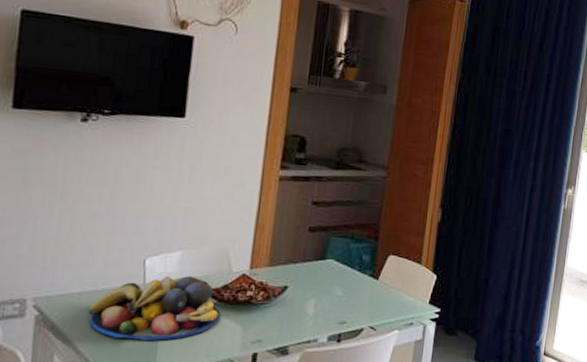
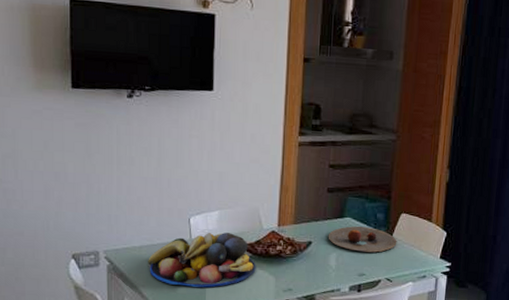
plate: none [306,269,383,298] -> present [328,226,397,253]

